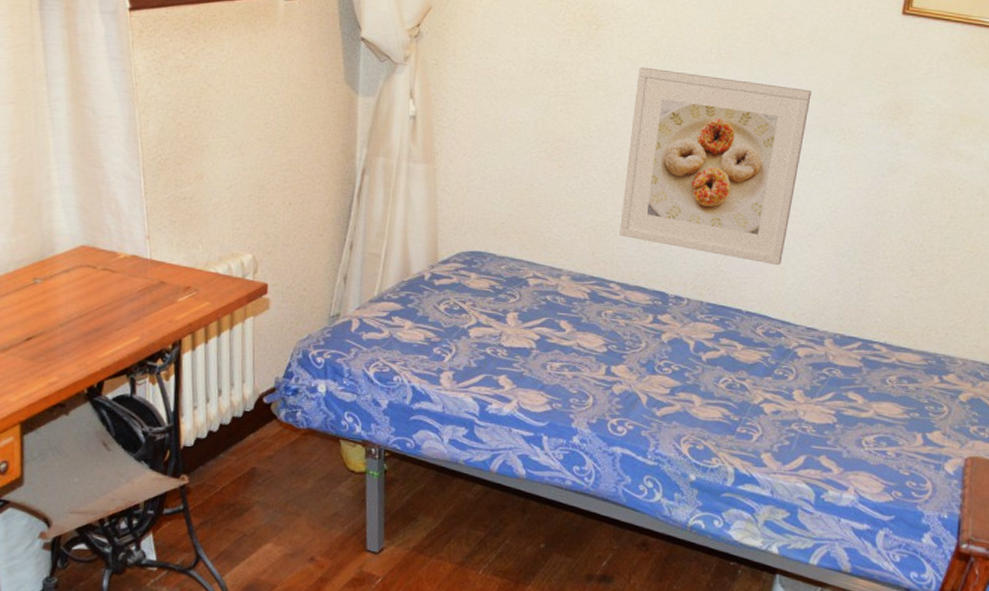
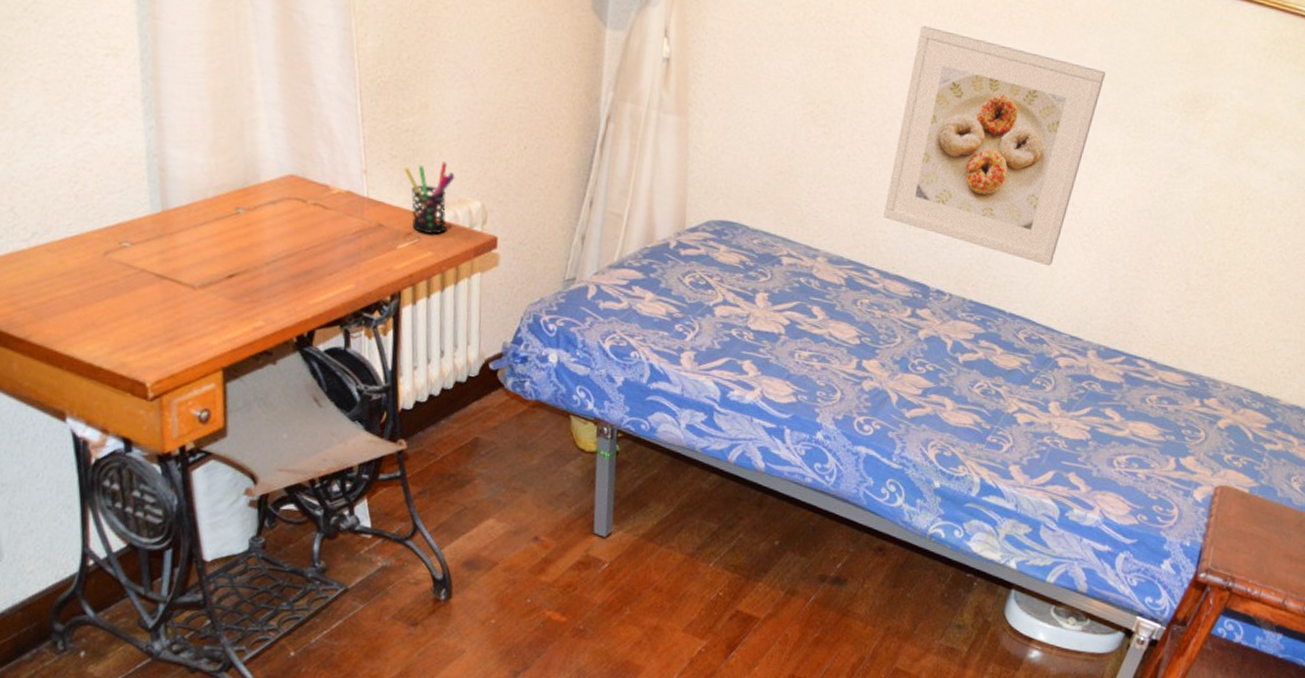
pen holder: none [182,222,228,286] -> present [403,161,455,234]

